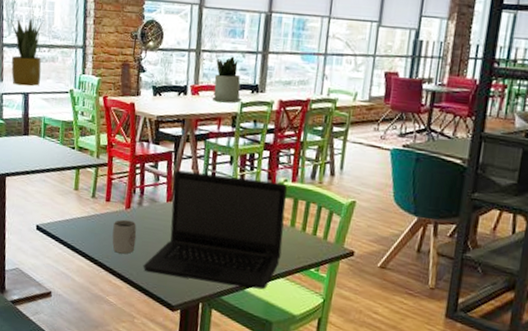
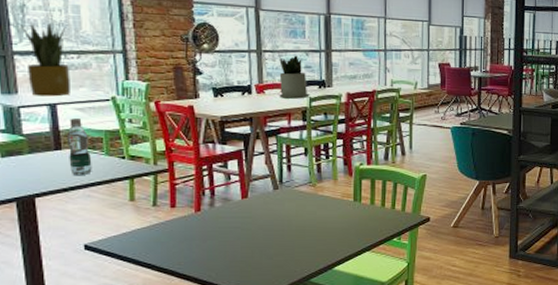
bottle: none [32,107,50,162] -> present [66,118,92,176]
mug: present [112,219,137,254] -> none [182,223,211,258]
laptop: present [143,170,287,290] -> none [222,166,365,270]

